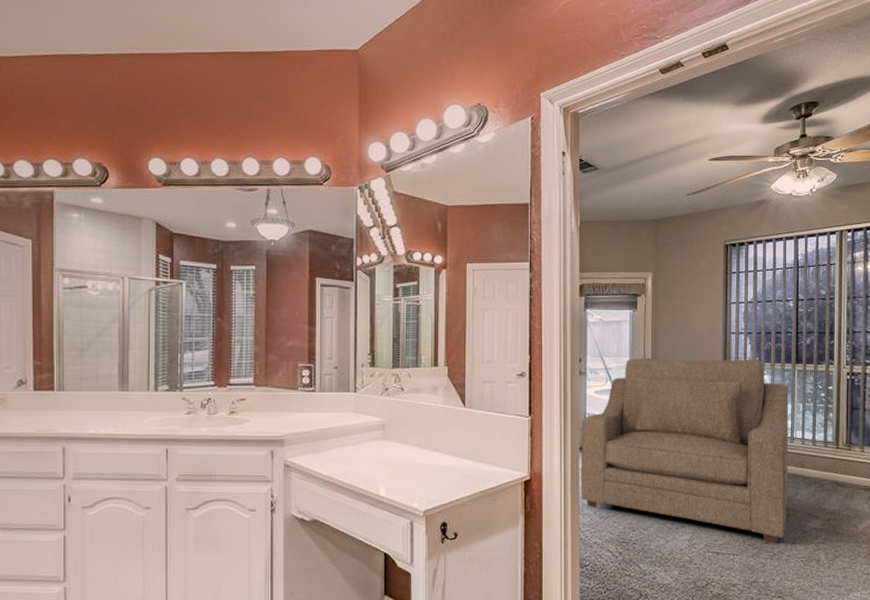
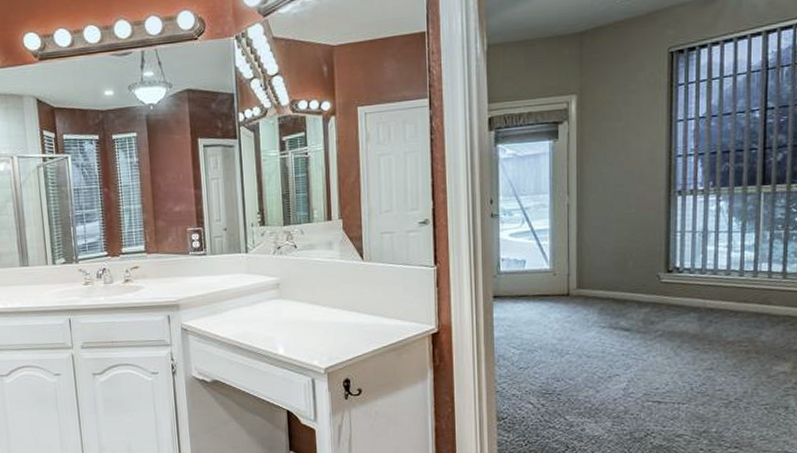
chair: present [581,357,789,544] -> none [495,183,752,391]

